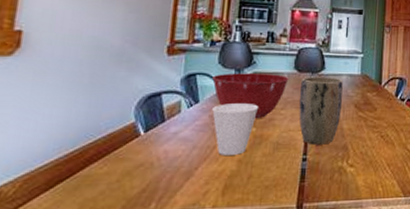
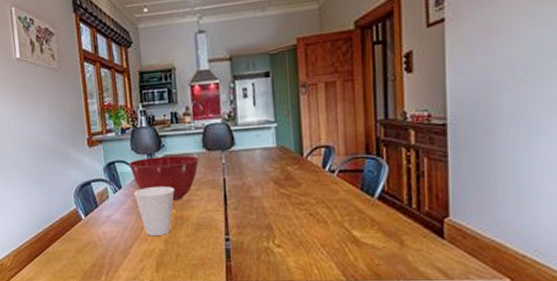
plant pot: present [299,76,343,145] -> none [212,152,260,225]

